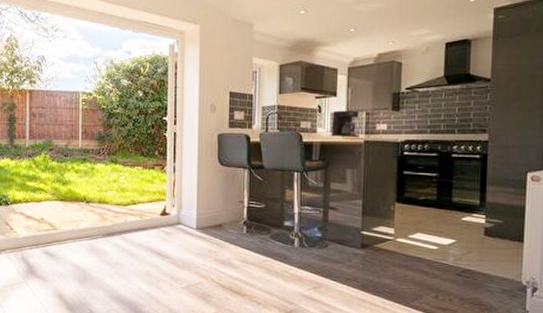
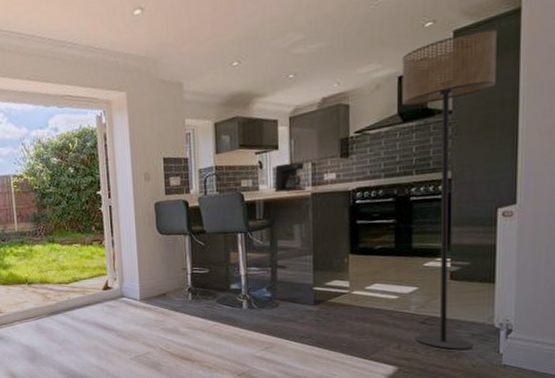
floor lamp: none [448,11,530,305] -> present [402,29,497,351]

